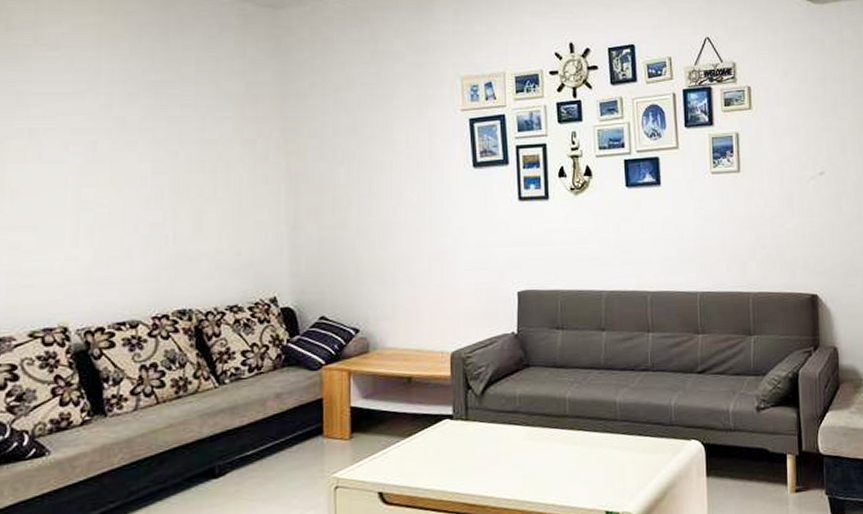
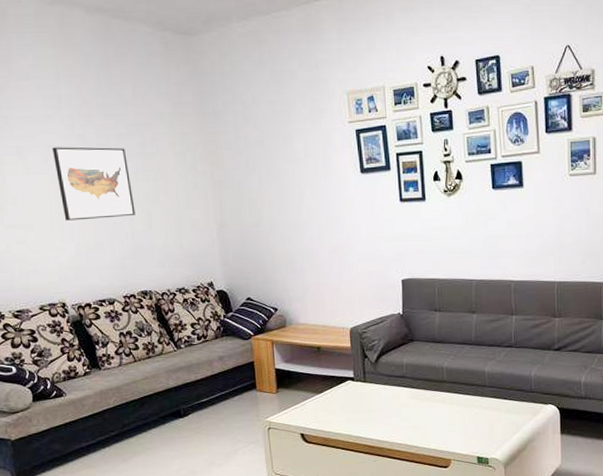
wall art: none [77,130,182,221] -> present [51,147,135,221]

